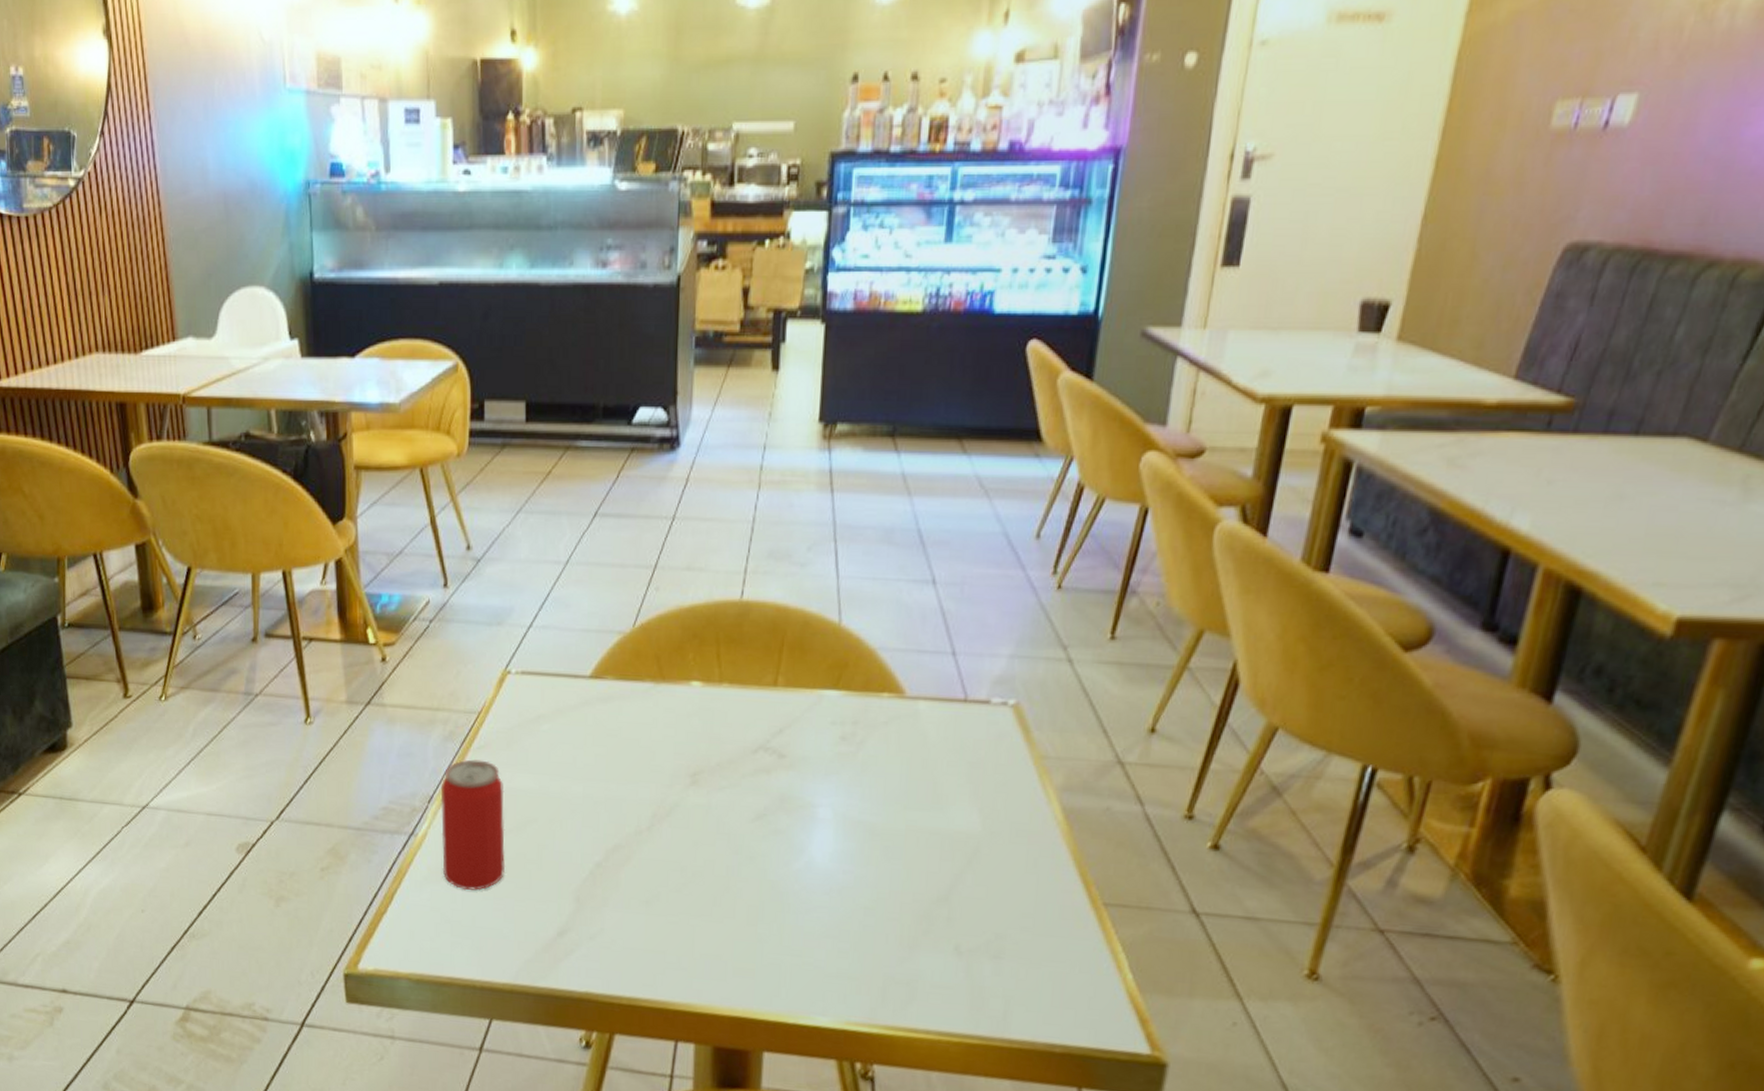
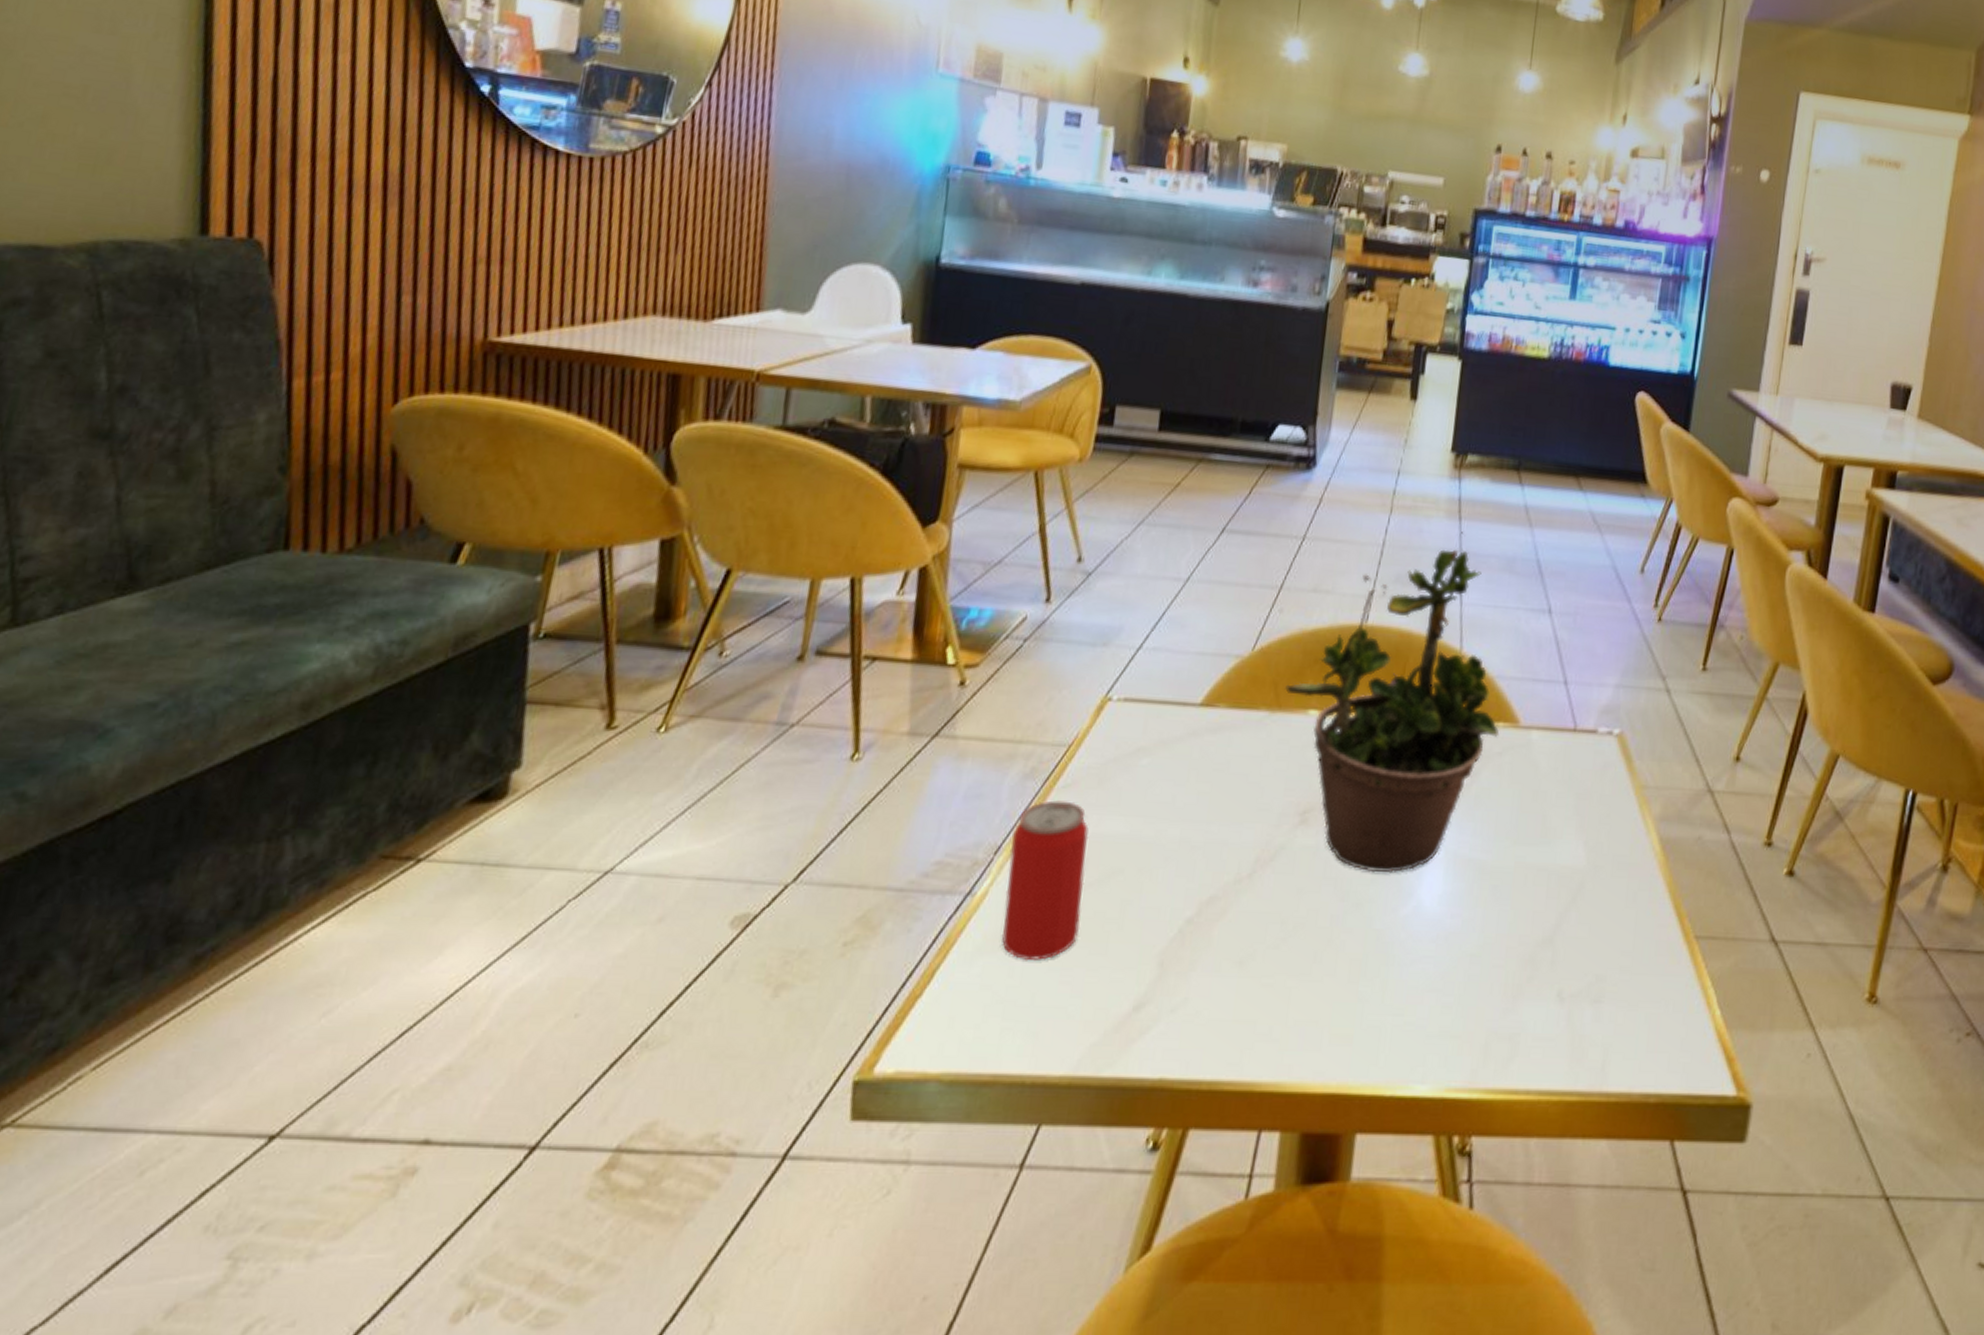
potted plant: none [667,504,885,831] -> present [1285,532,1500,874]

